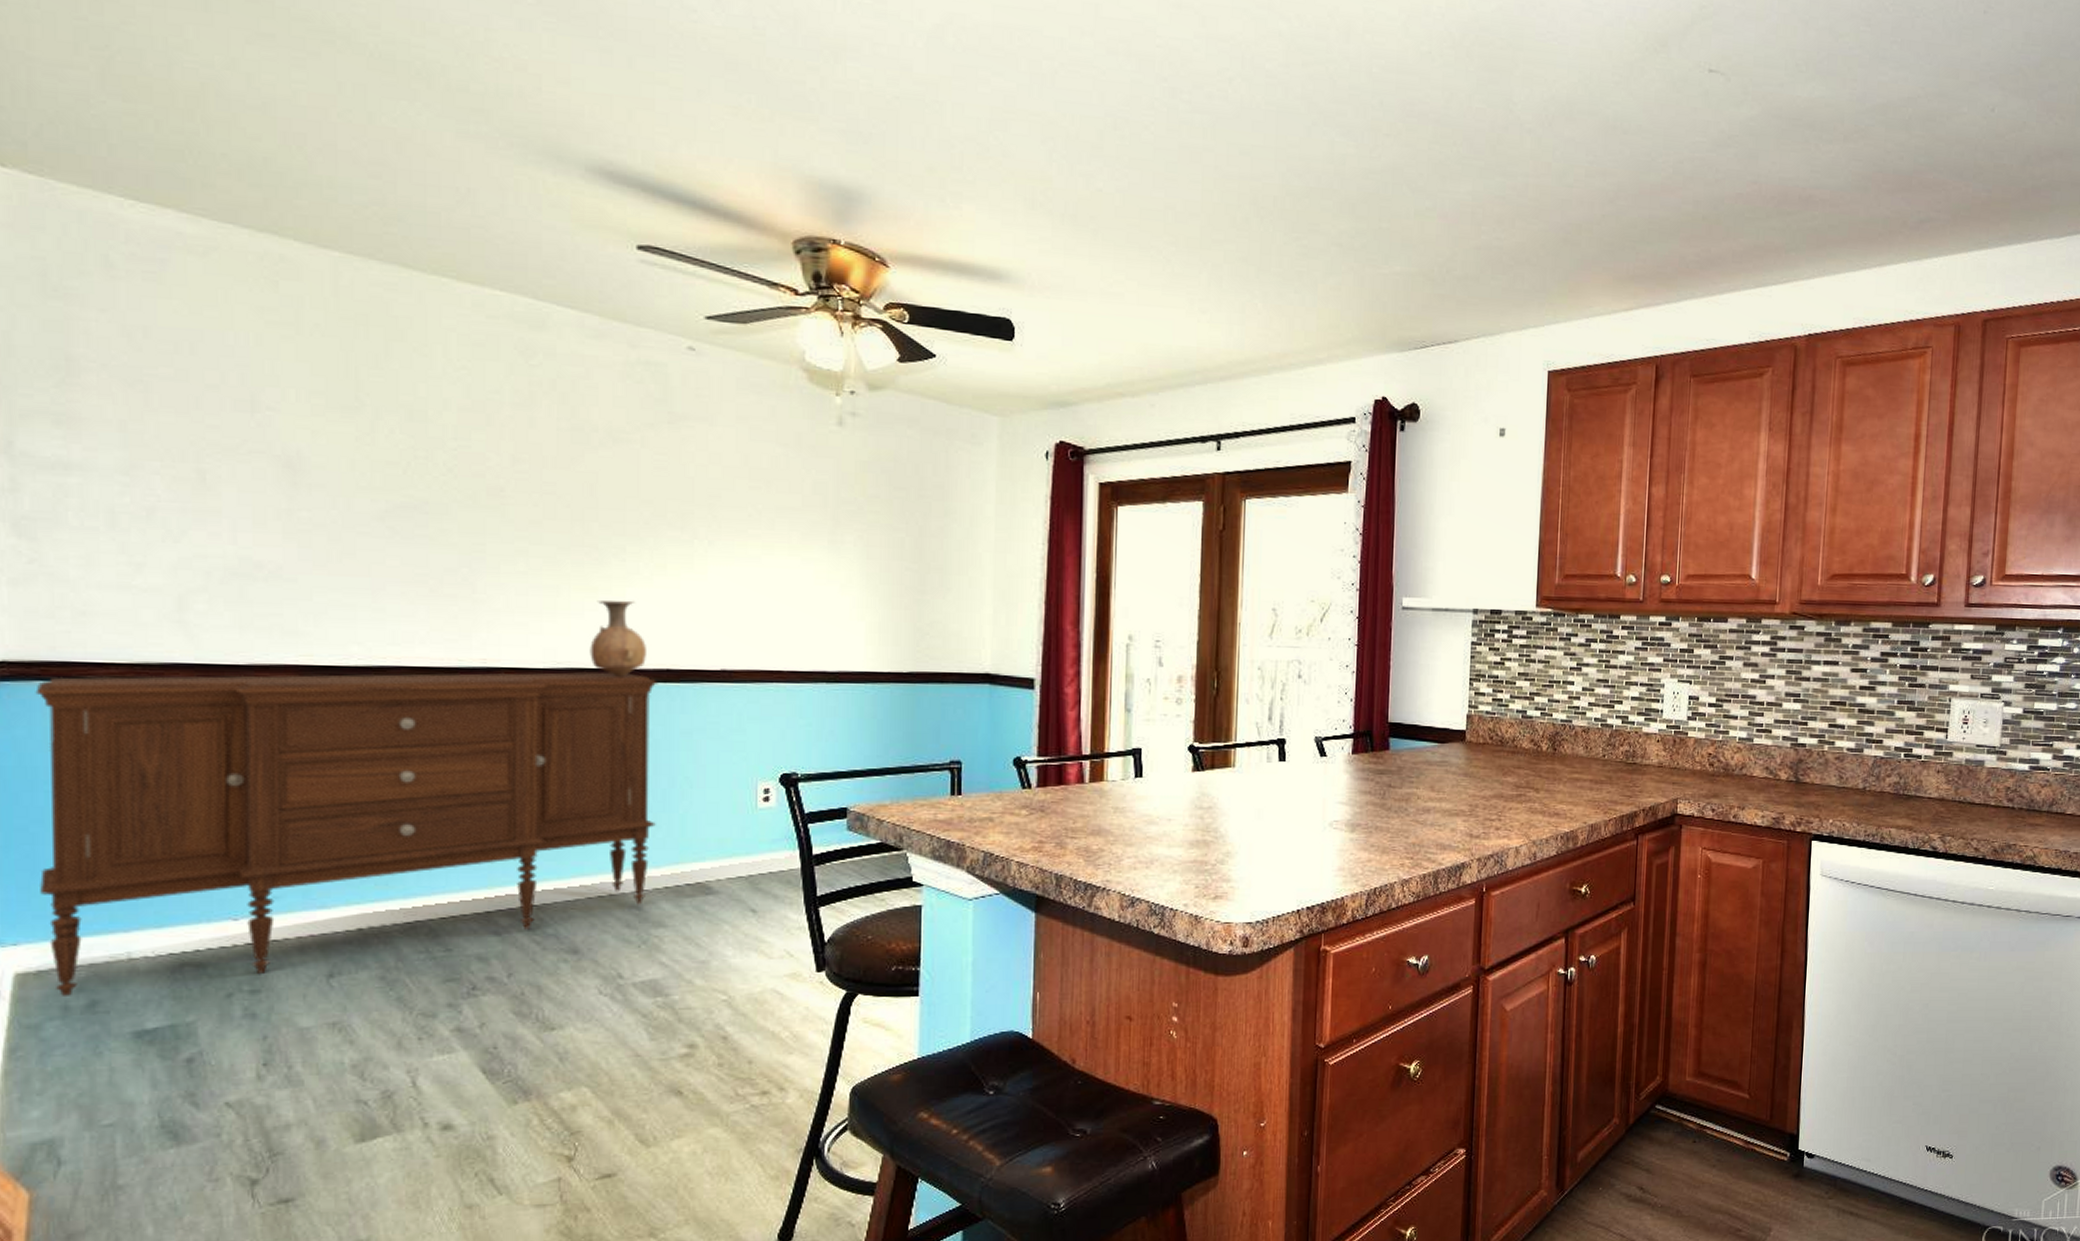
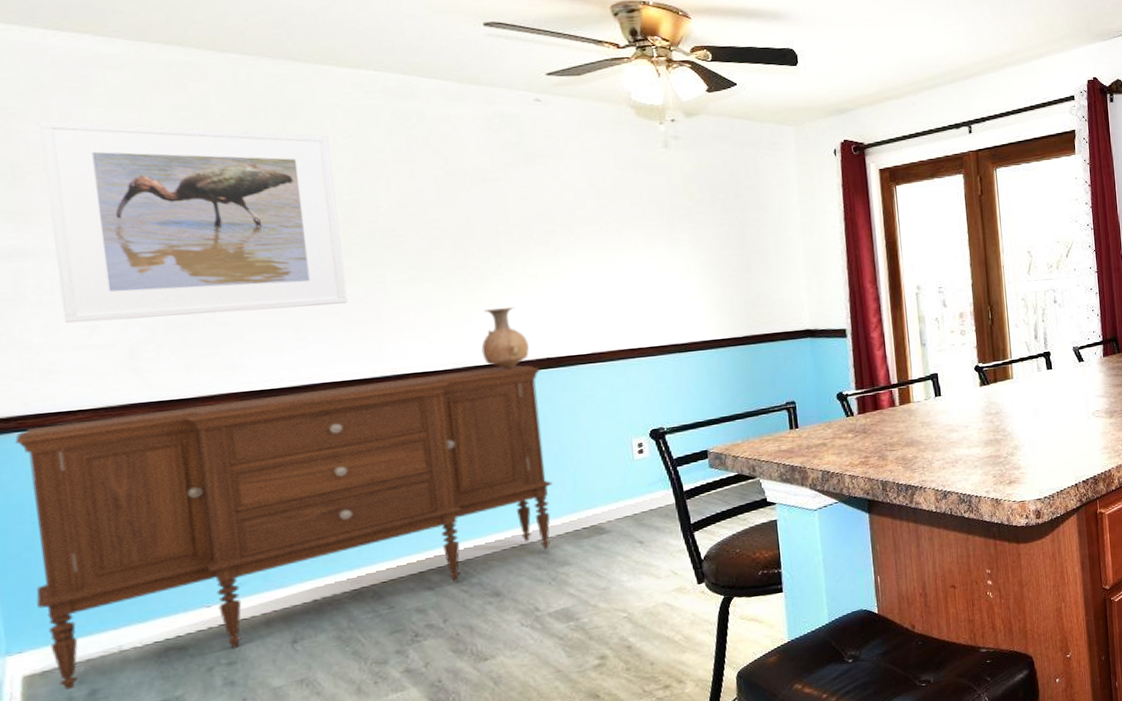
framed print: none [103,307,439,574] -> present [39,120,348,324]

